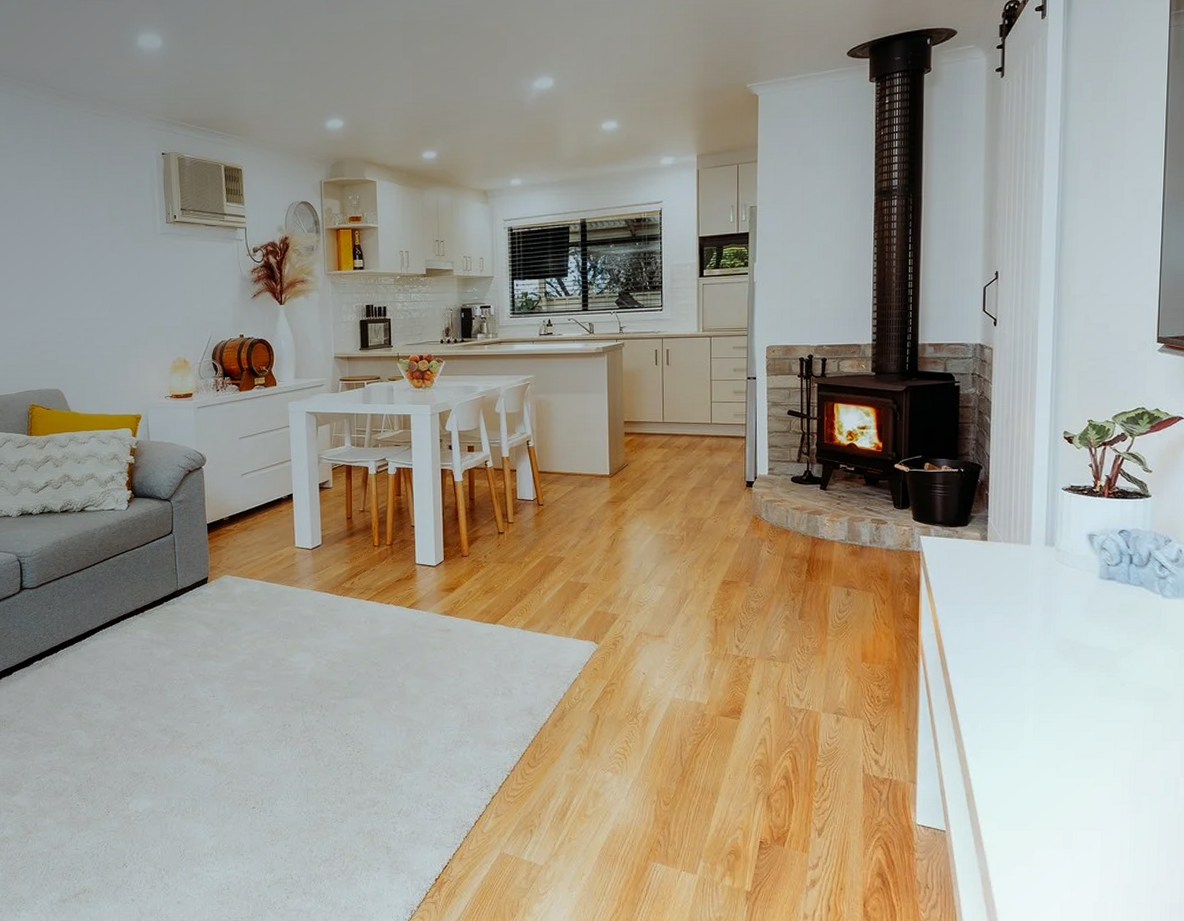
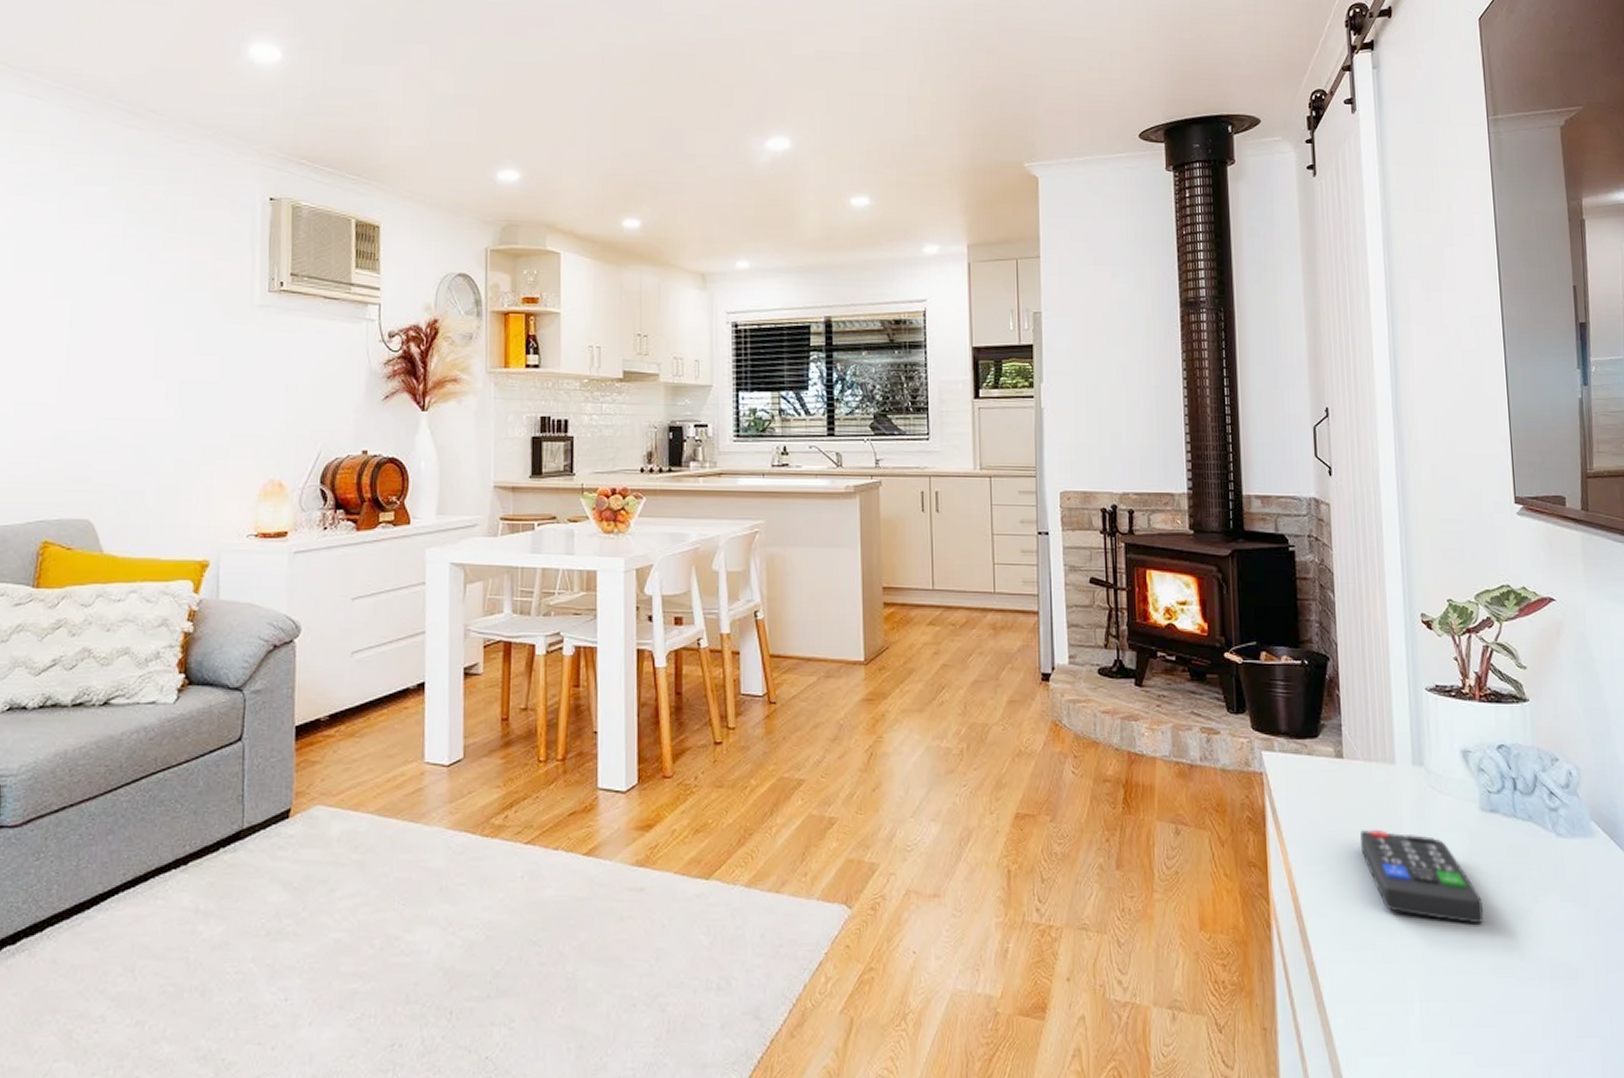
remote control: none [996,593,1093,660] -> present [1360,830,1483,924]

